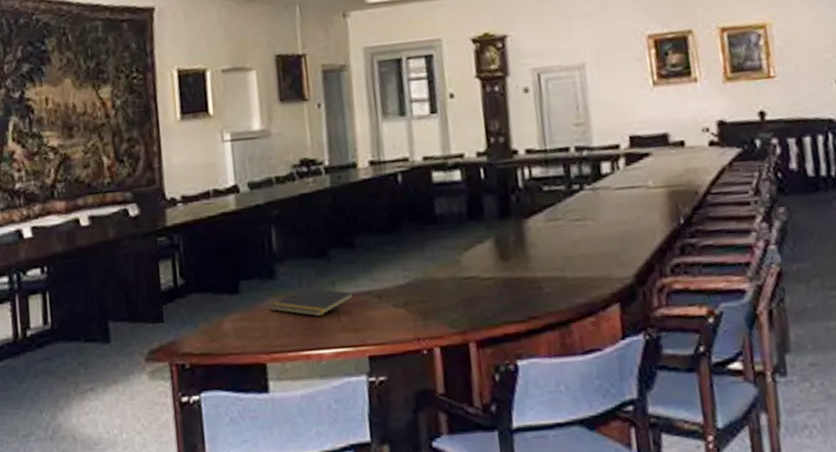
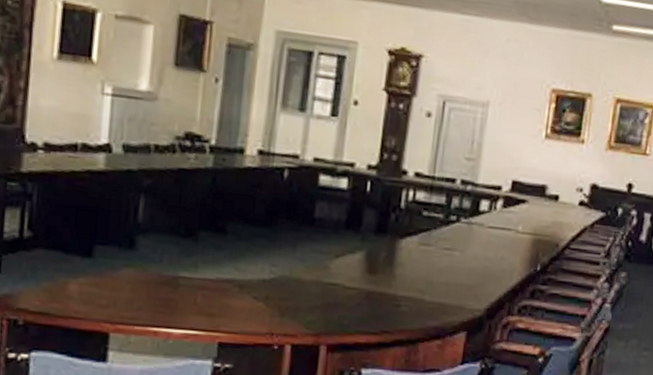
notepad: present [271,287,355,317] -> none [124,263,216,296]

